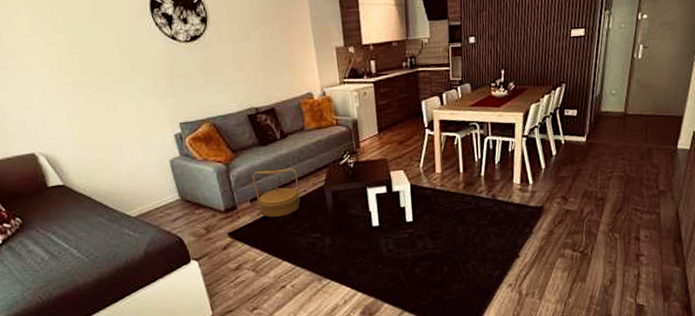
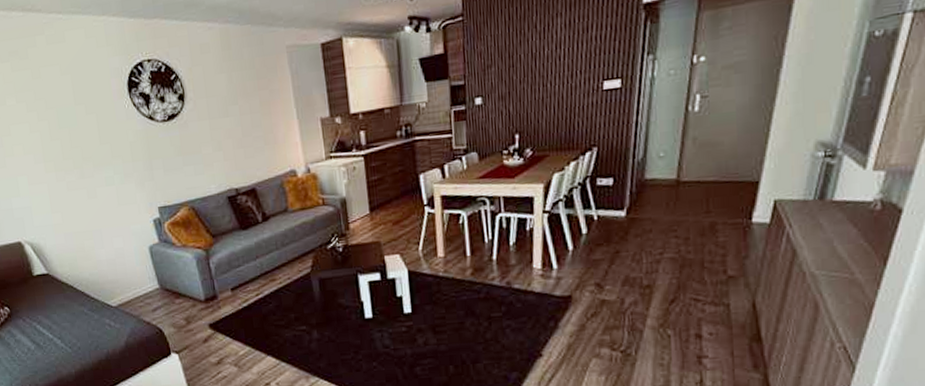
basket: present [252,167,301,218] -> none [233,253,285,308]

